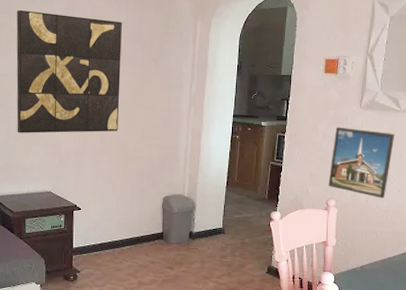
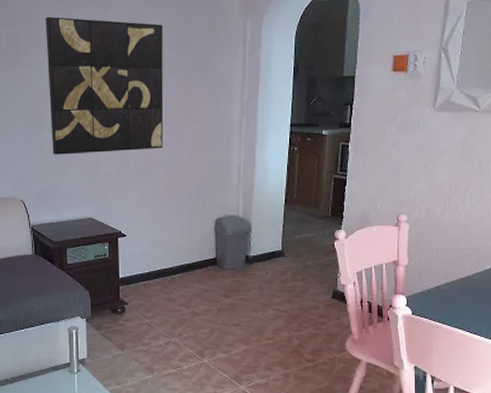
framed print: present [328,127,395,198] -> none [398,132,474,211]

